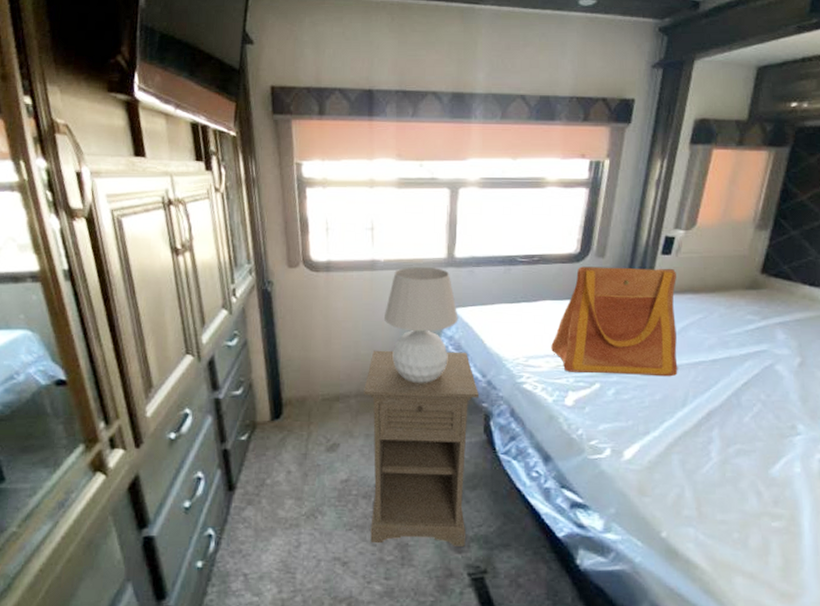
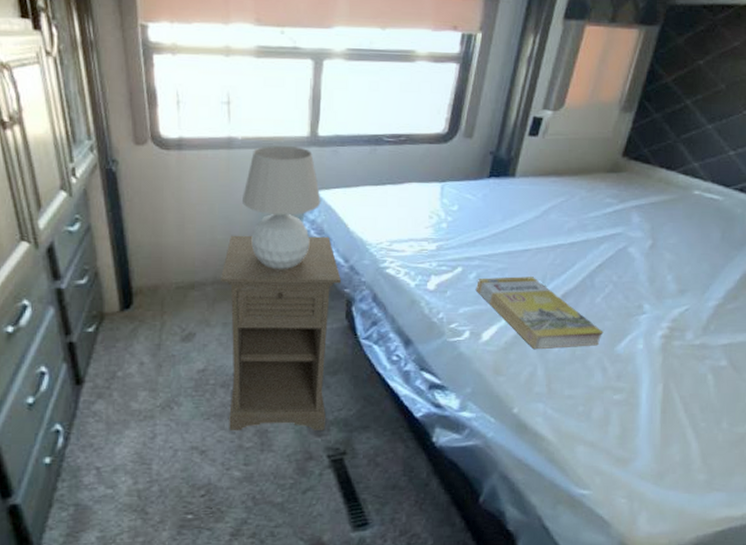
tote bag: present [551,266,678,377] -> none [415,147,542,260]
book: none [616,394,755,469] -> present [476,277,603,349]

